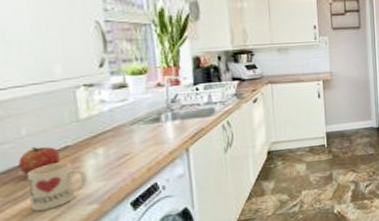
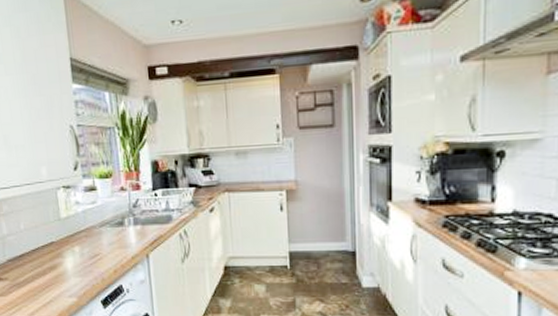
apple: present [19,146,61,175] -> none [20,240,48,264]
mug: present [26,161,87,211] -> none [25,256,68,296]

